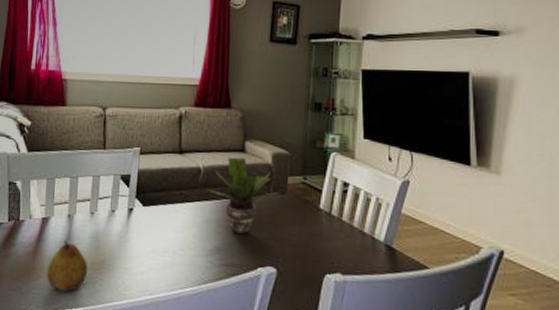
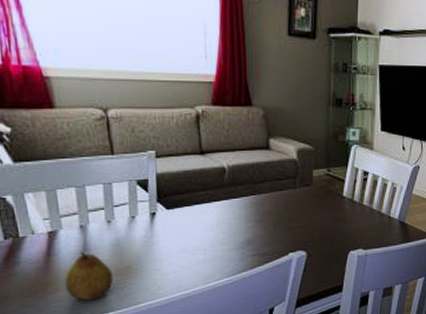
potted plant: present [207,157,280,234] -> none [234,155,306,225]

